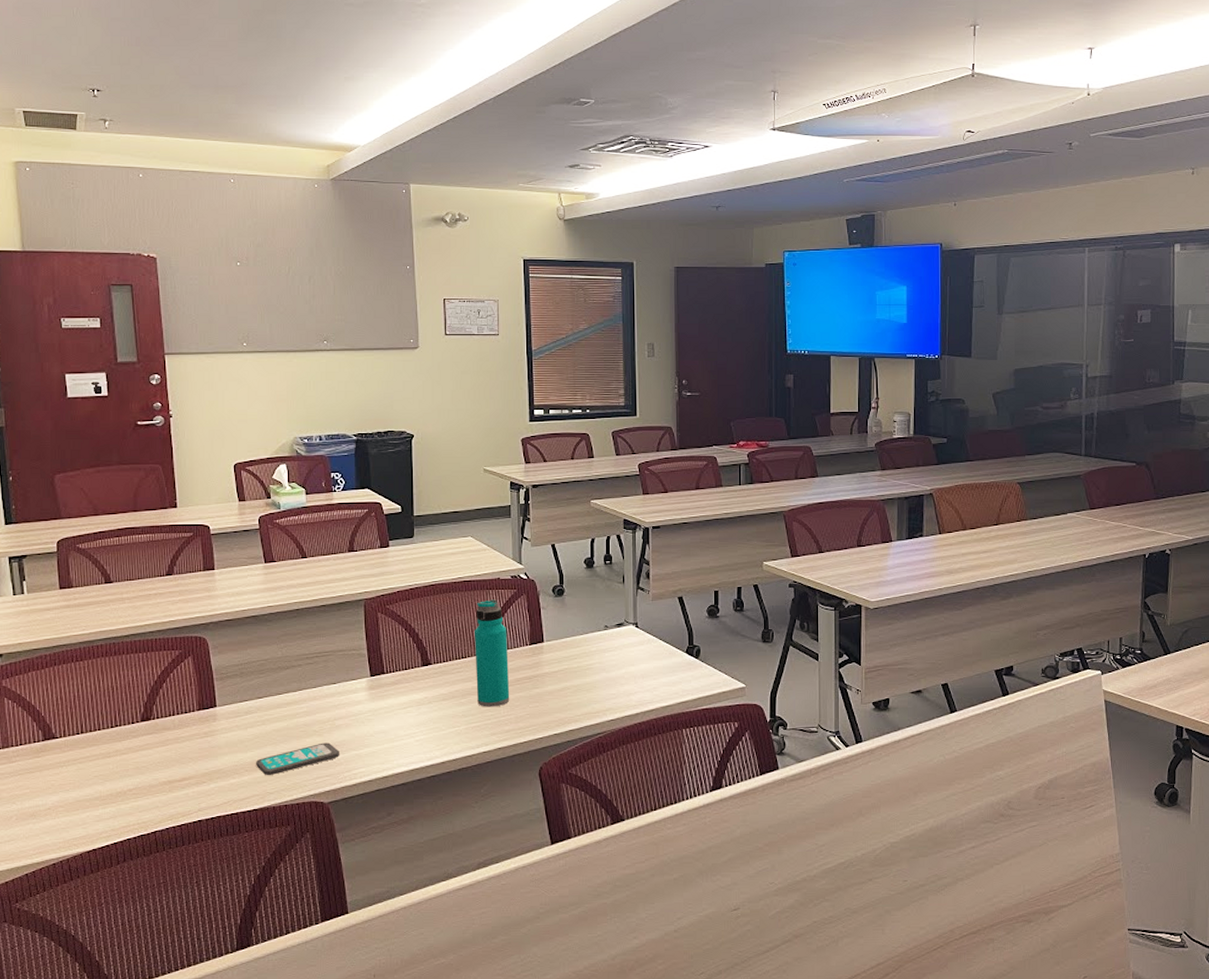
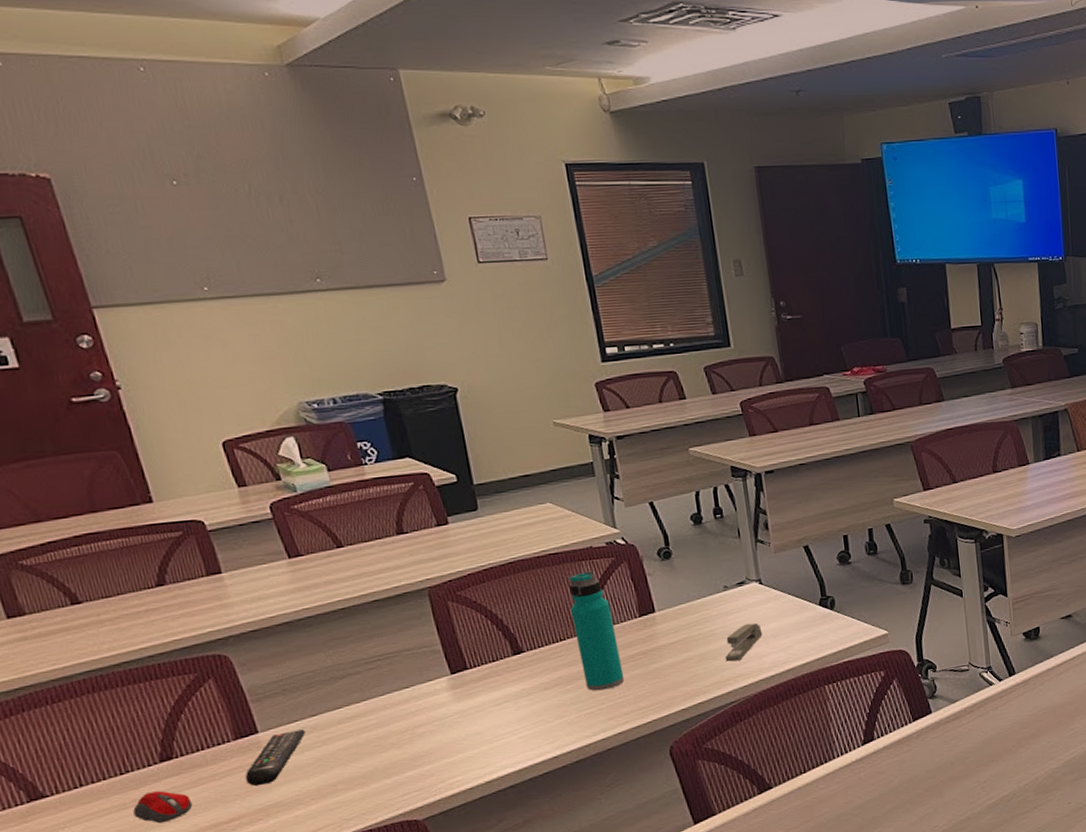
computer mouse: none [114,746,157,774] -> present [133,790,193,824]
remote control: none [199,709,251,753] -> present [245,729,306,787]
smartphone: present [256,742,339,776] -> none [323,754,428,801]
stapler: none [597,662,633,696] -> present [725,622,763,662]

